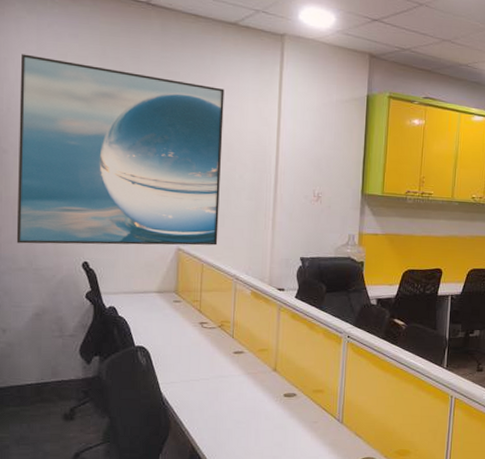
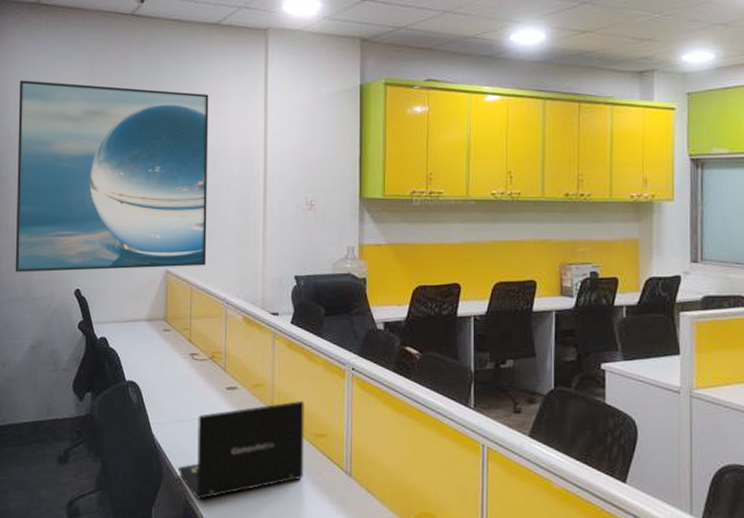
laptop: none [185,362,305,447] -> present [178,400,304,499]

